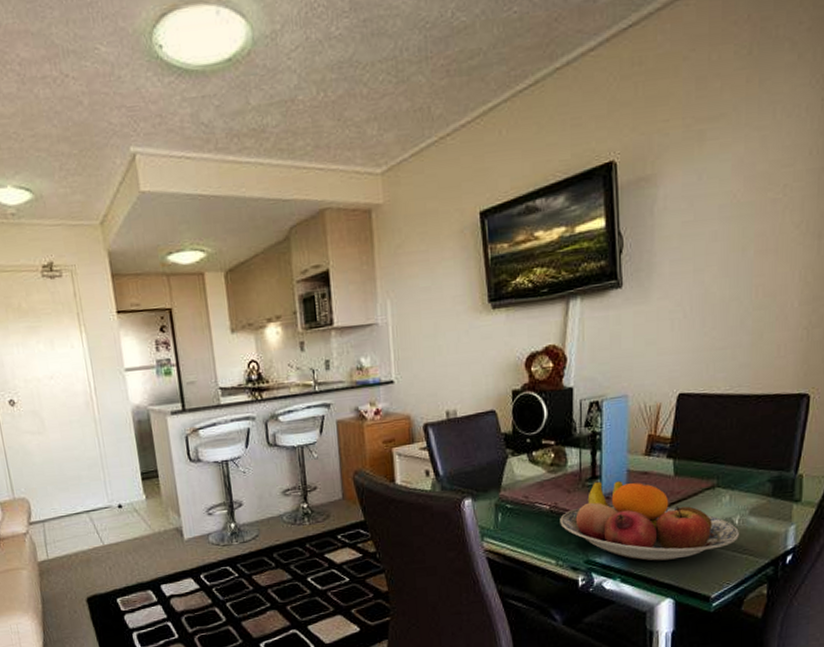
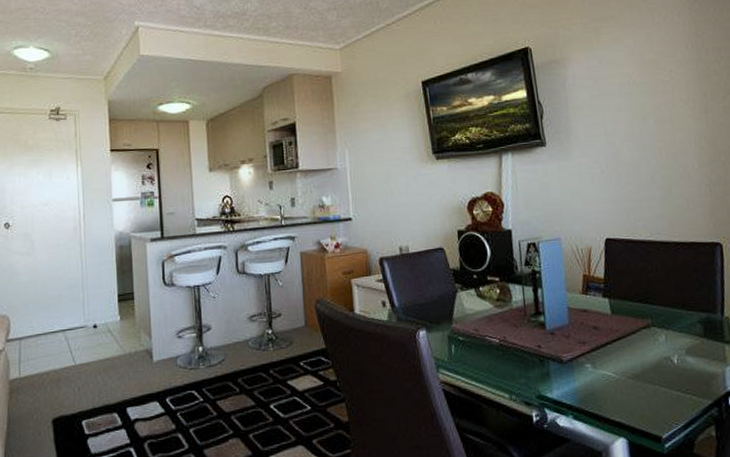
fruit bowl: present [560,480,739,561] -> none [509,317,680,398]

